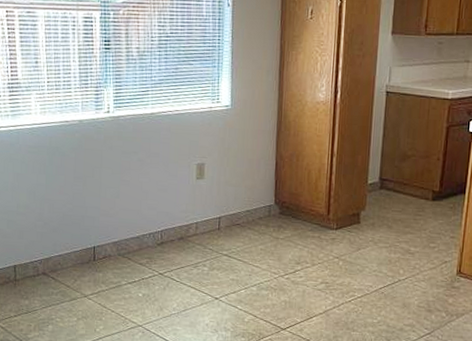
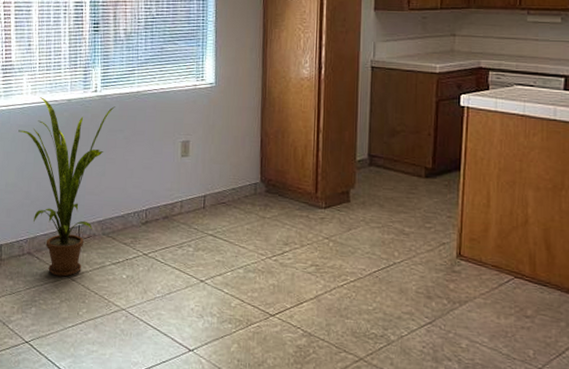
house plant: none [28,117,129,296] -> present [18,97,115,277]

